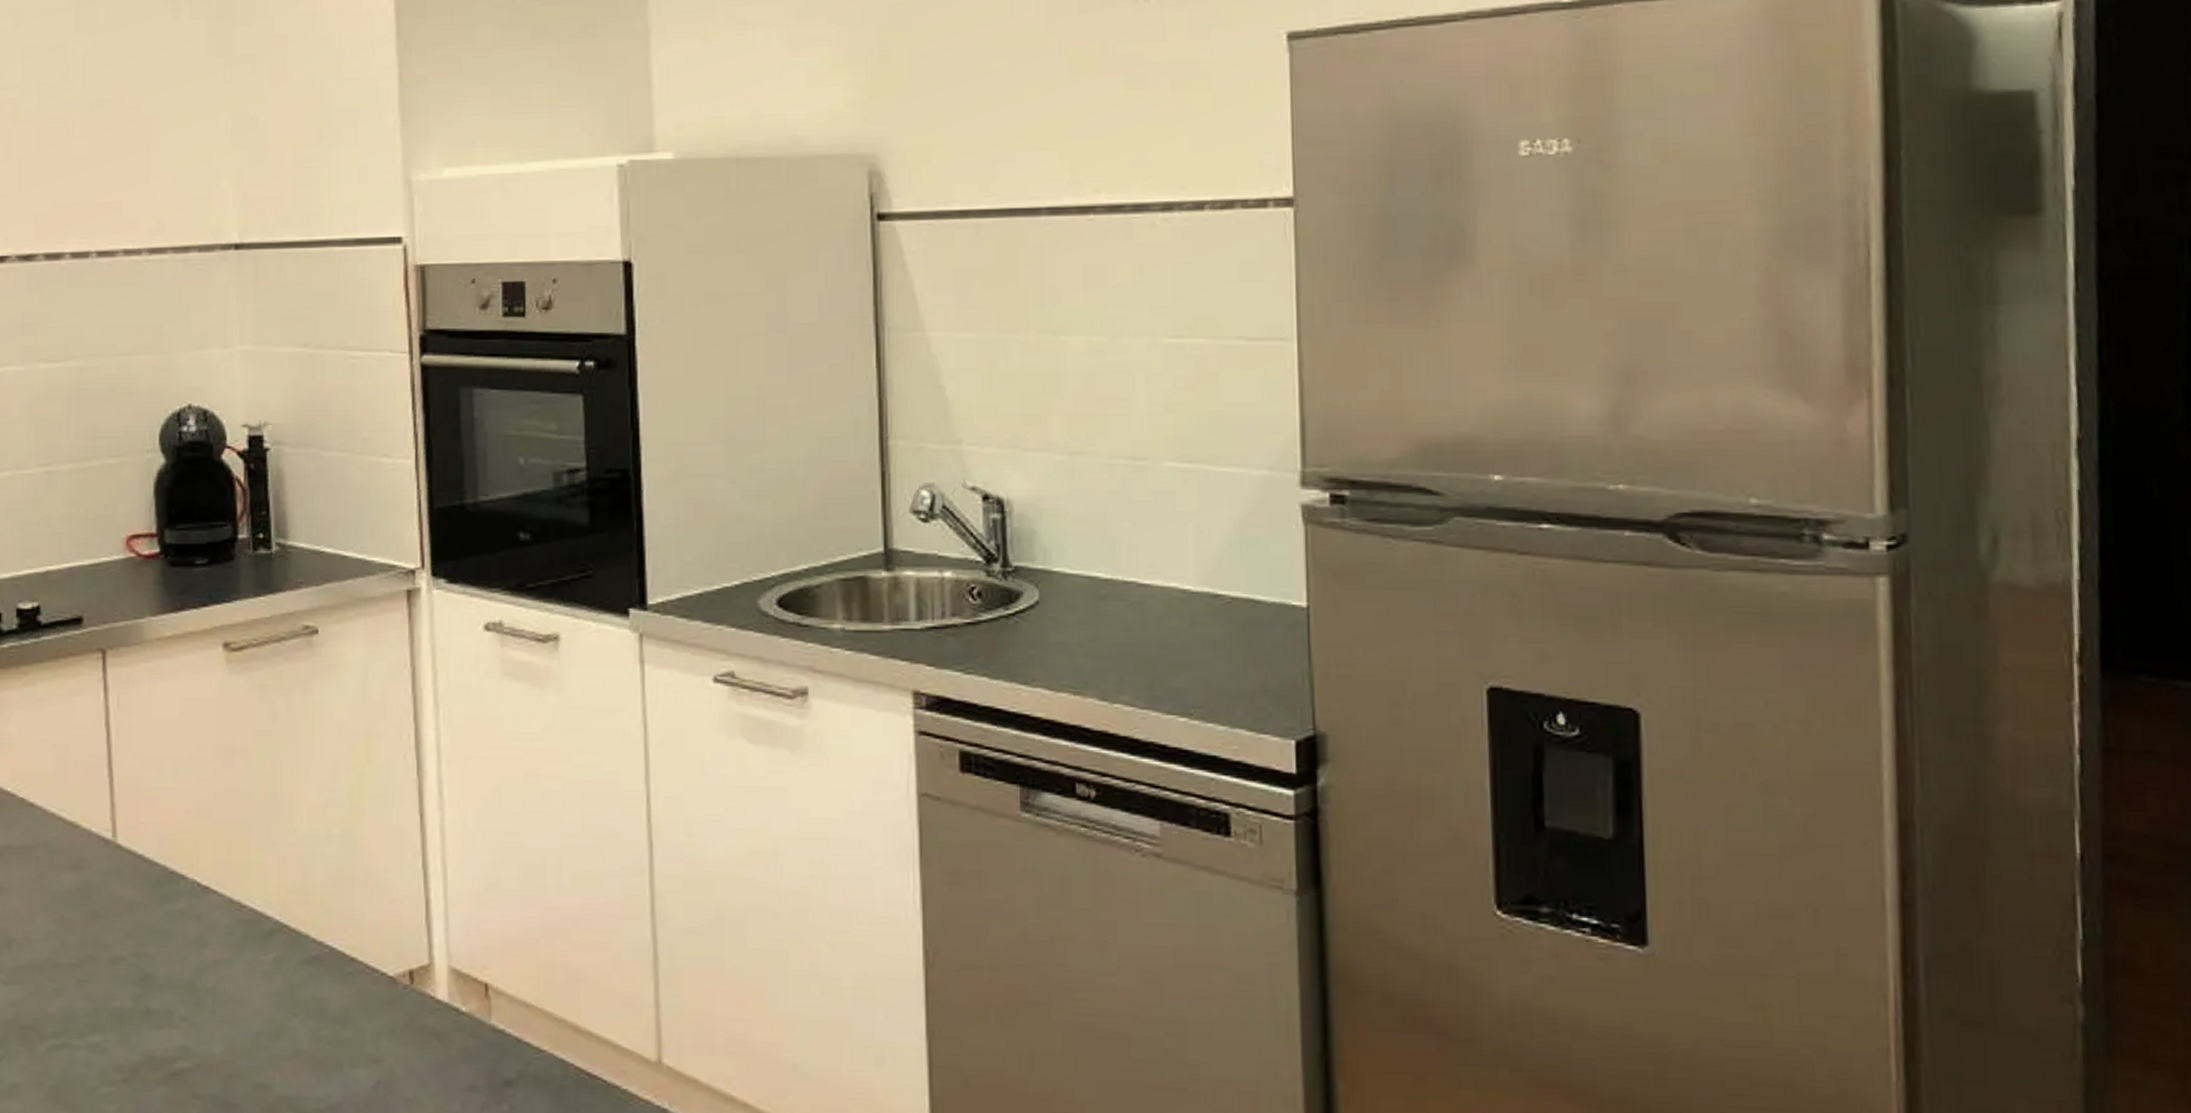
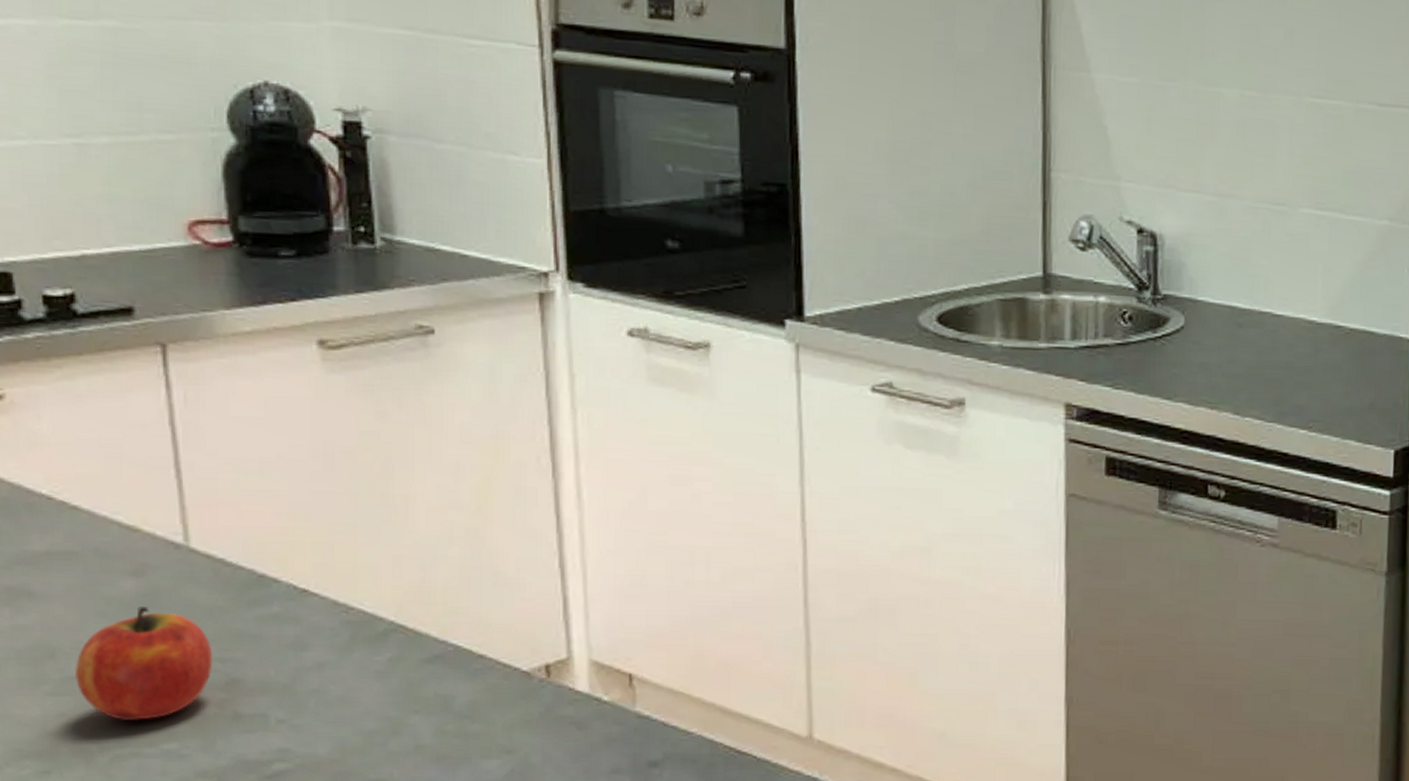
fruit: none [24,899,131,1012] -> present [74,605,213,721]

